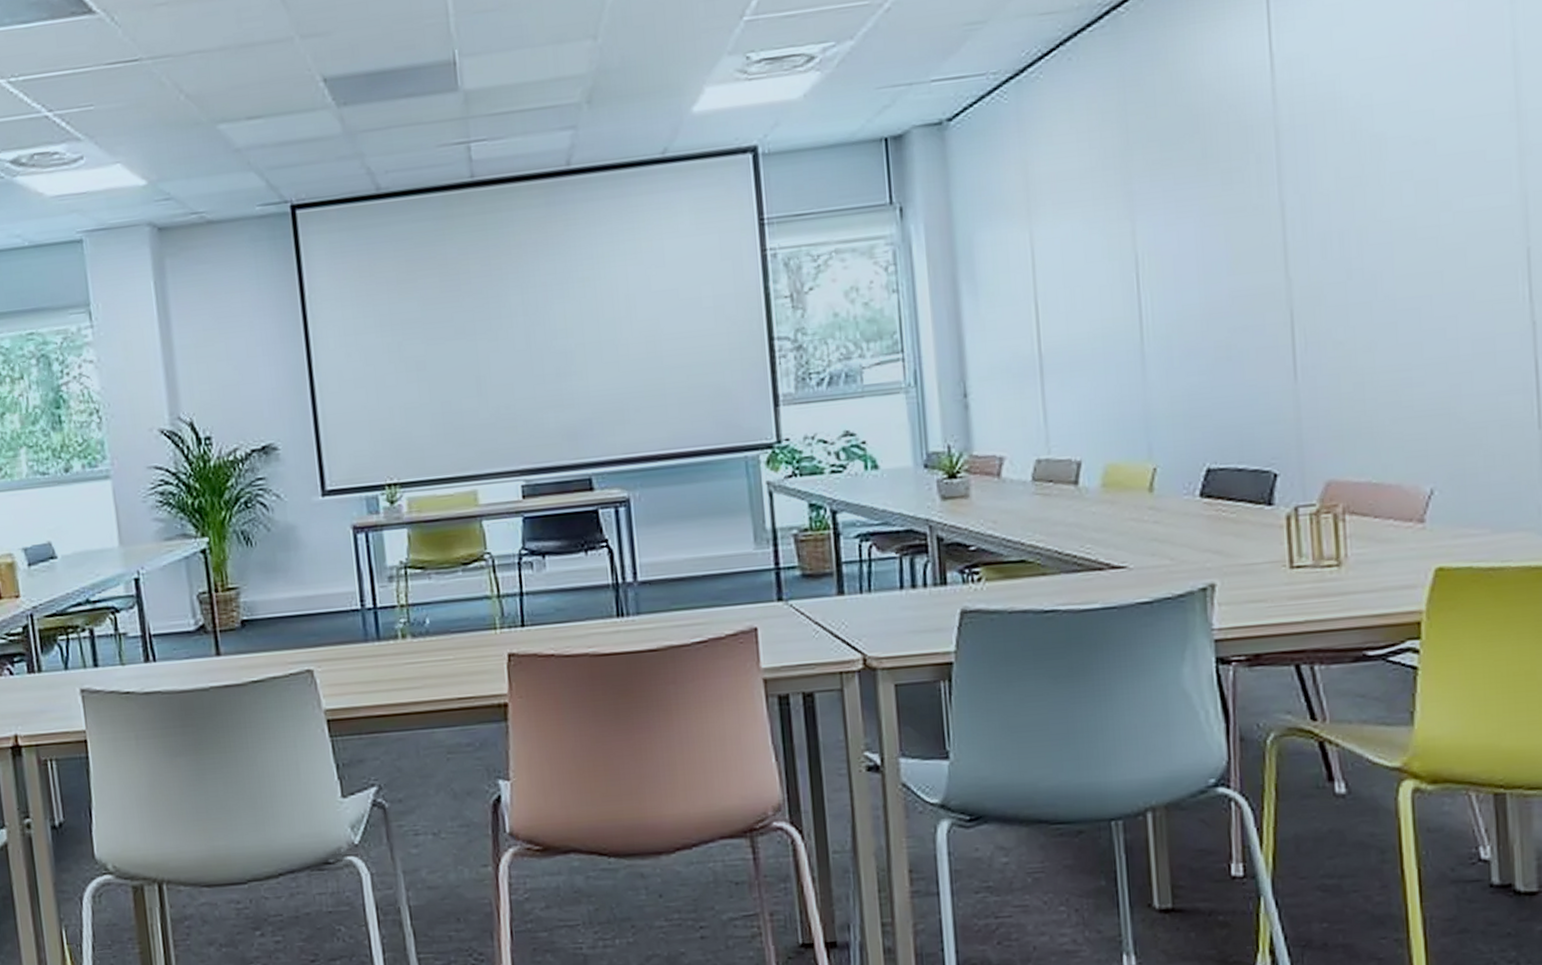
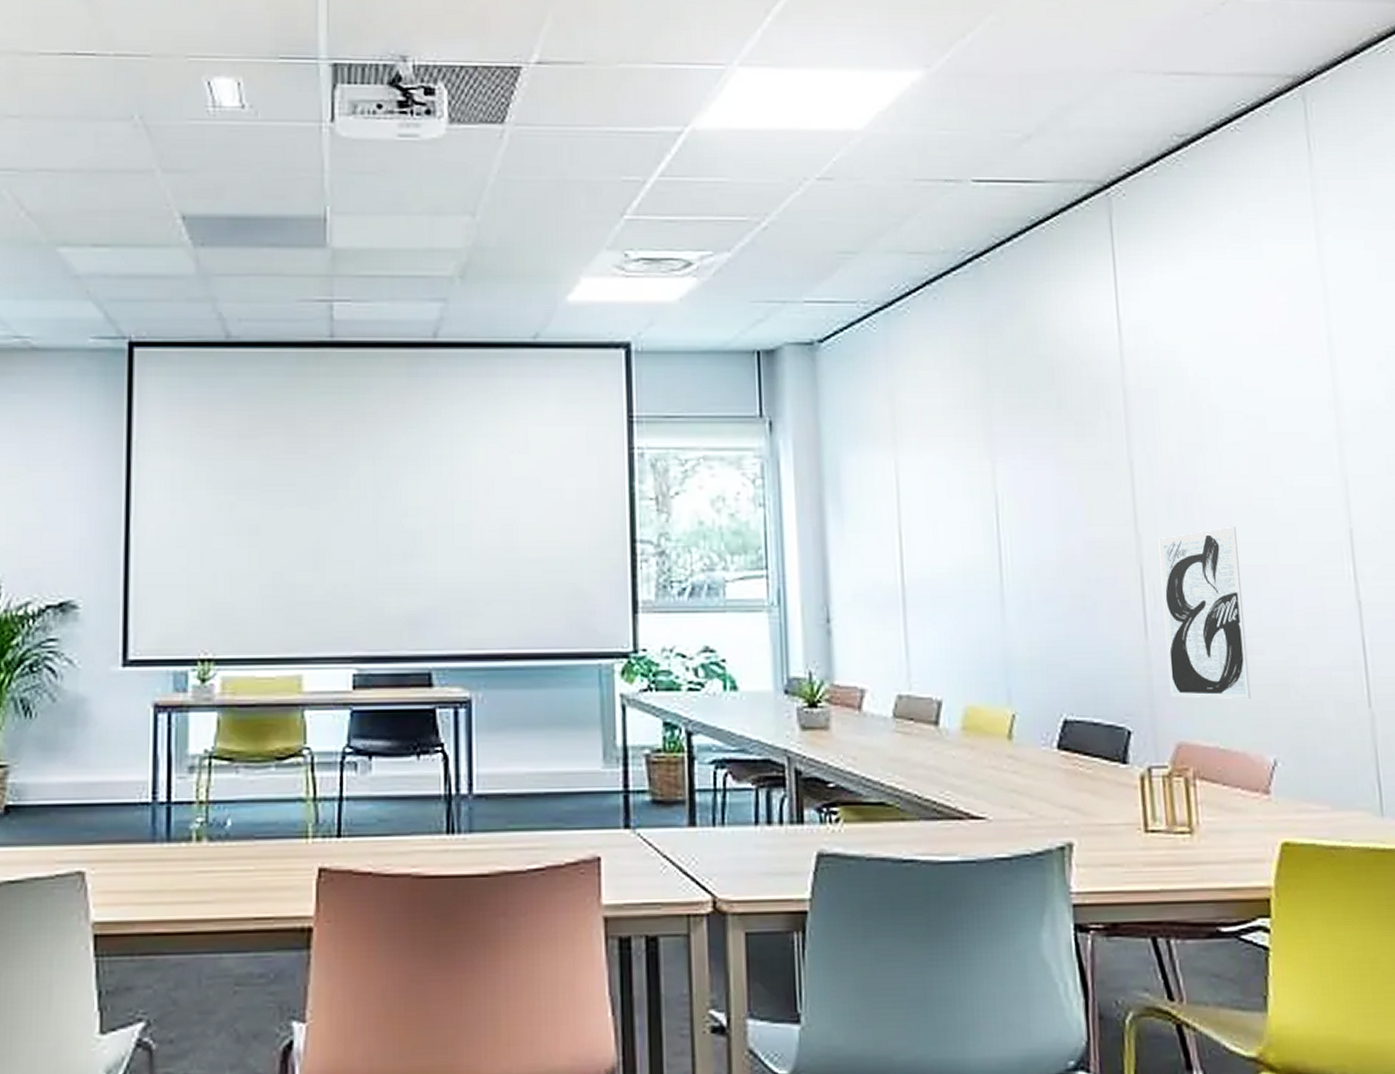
wall art: none [1311,259,1408,437] -> present [1158,527,1251,700]

